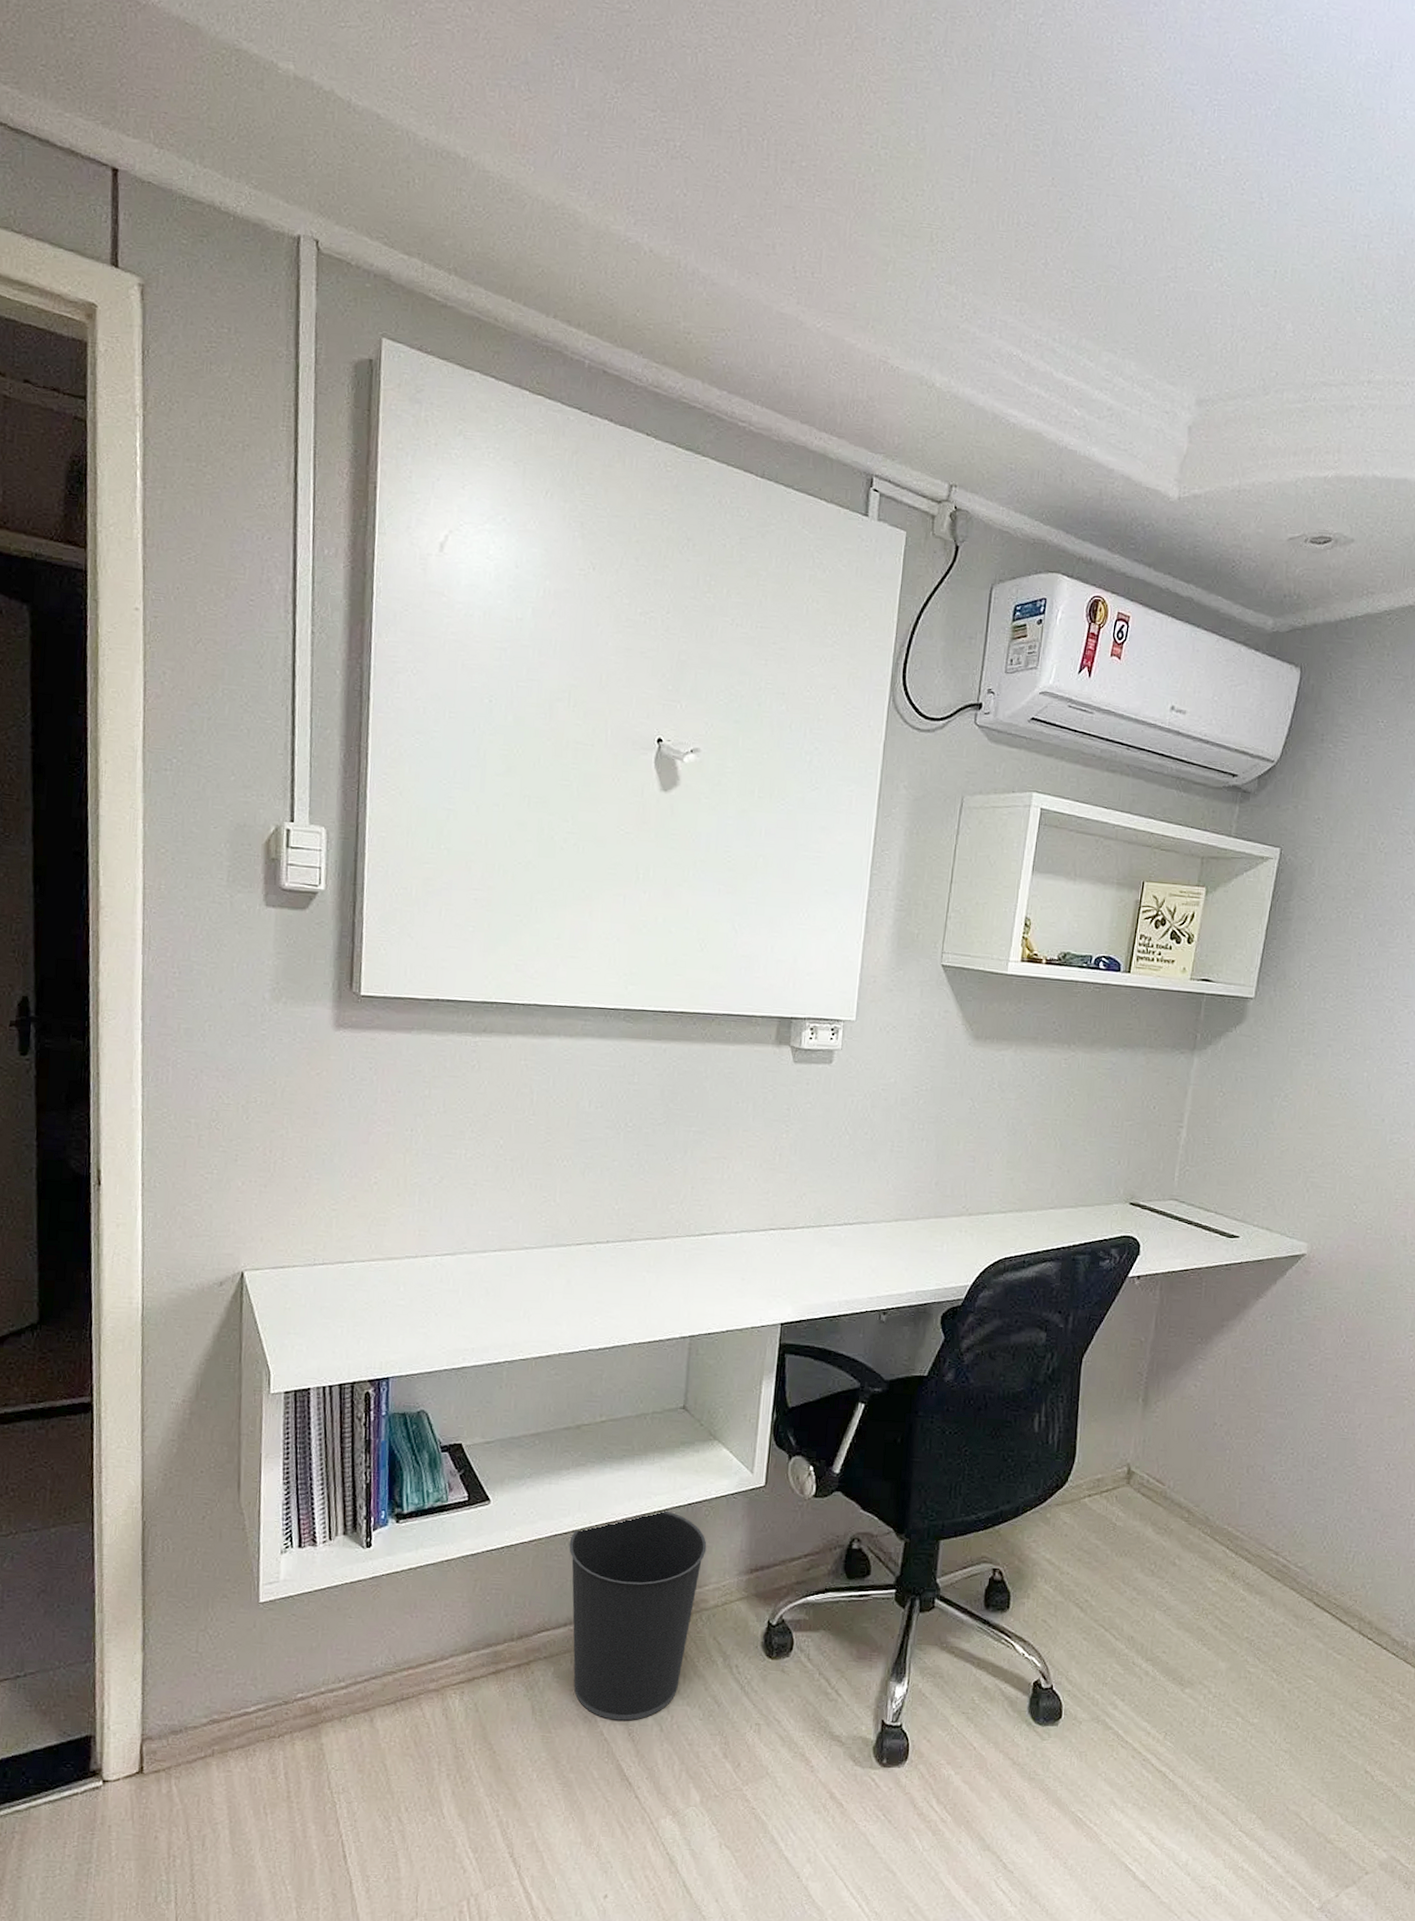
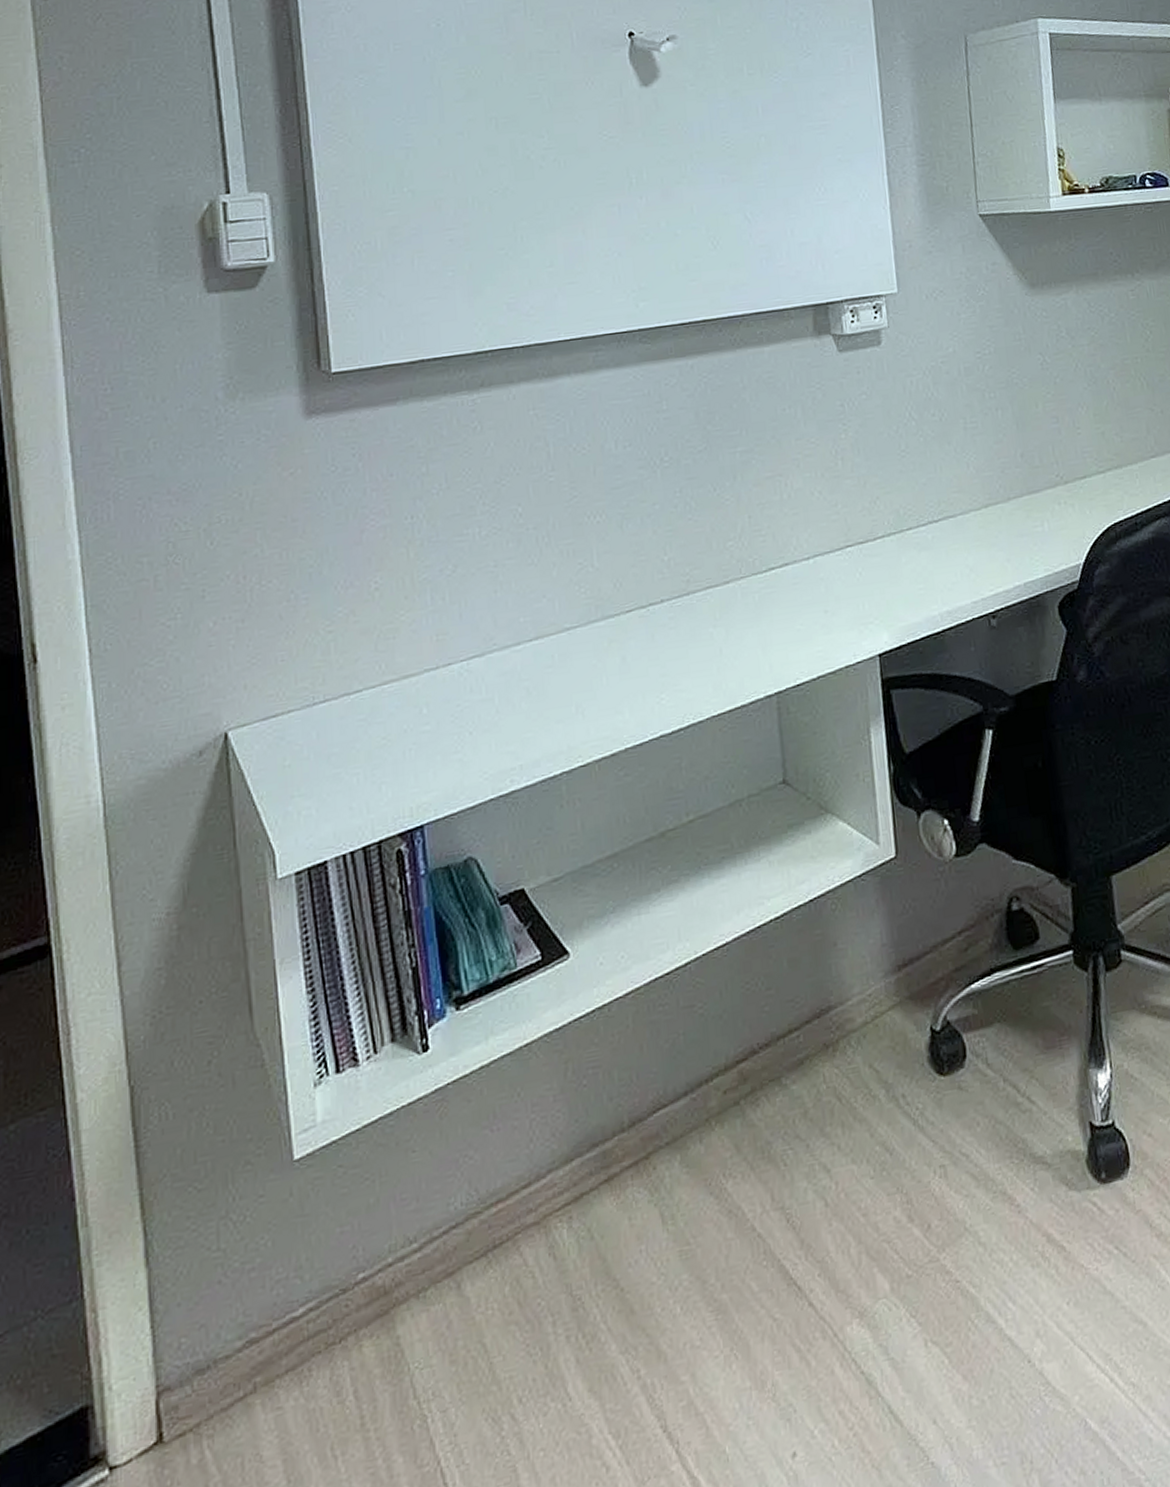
wastebasket: present [569,1509,707,1721] -> none [674,915,841,1207]

